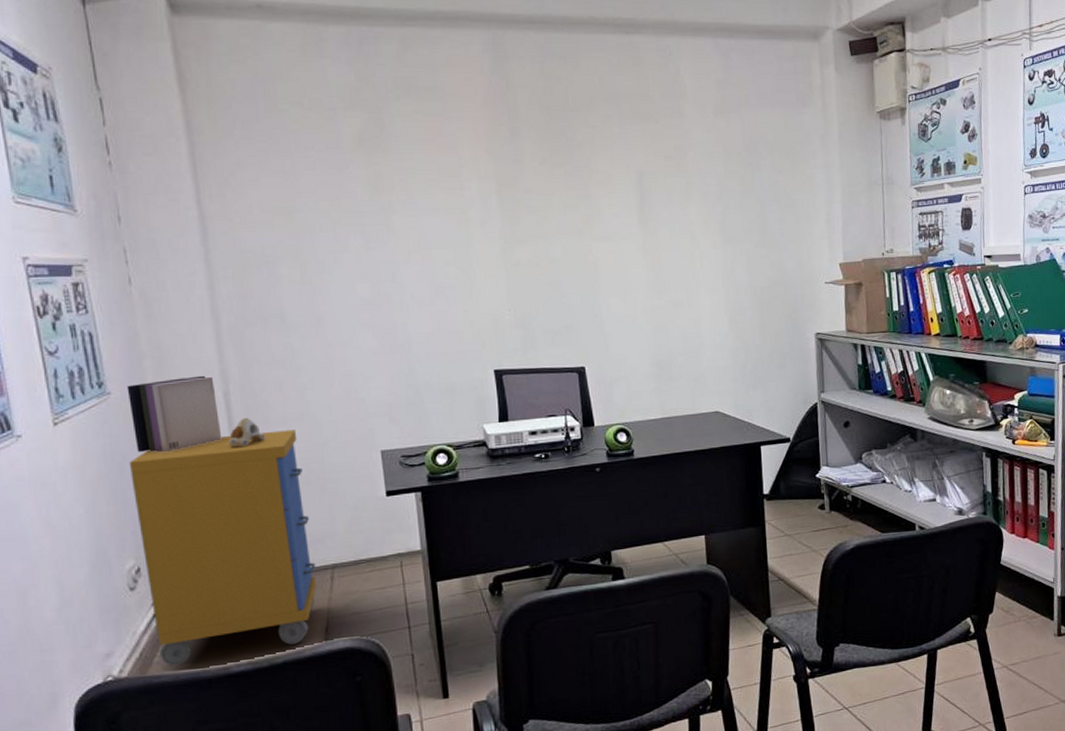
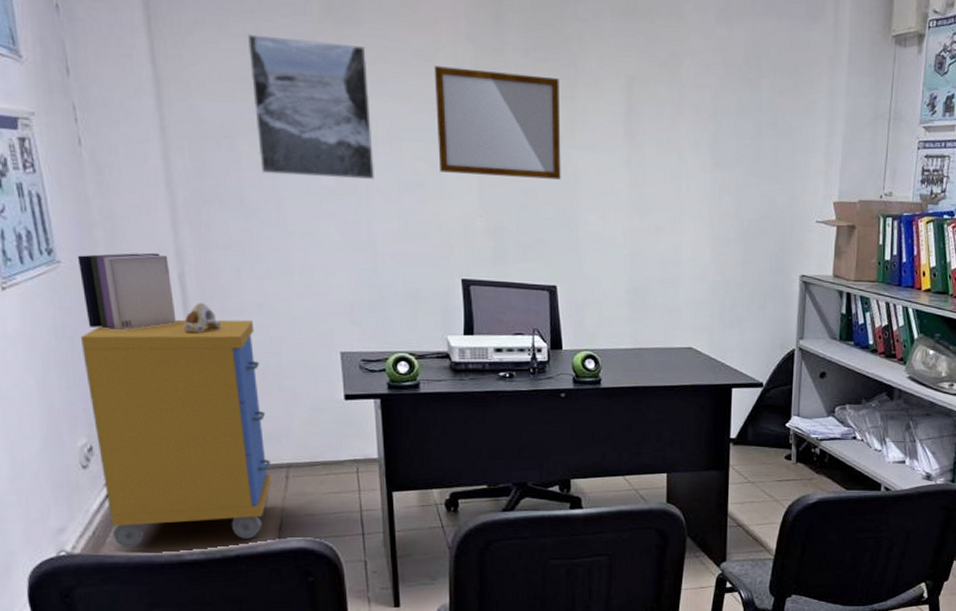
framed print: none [285,168,408,292] -> present [247,34,375,180]
writing board: none [458,179,582,274] -> present [433,66,561,180]

